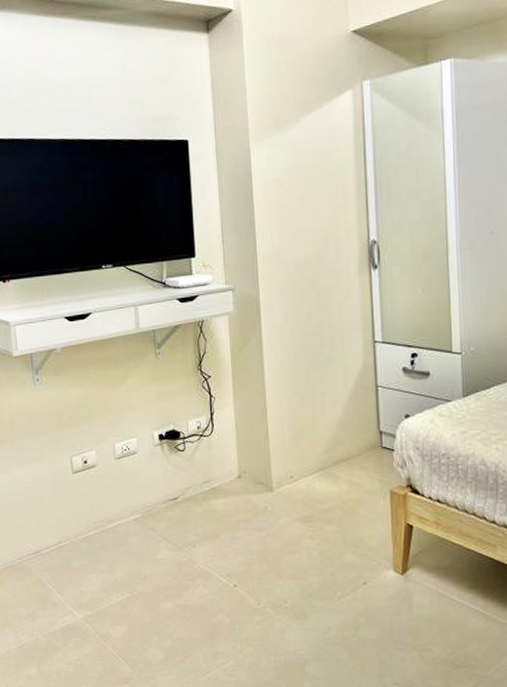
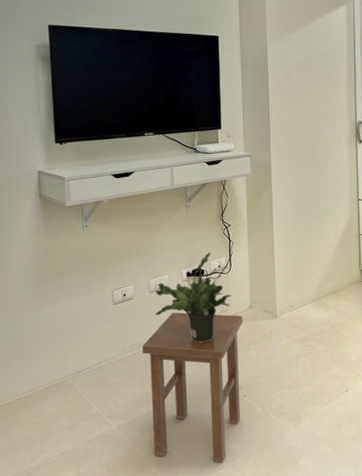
stool: none [109,483,231,666] -> present [142,312,243,463]
potted plant: none [122,409,215,521] -> present [155,252,231,343]

